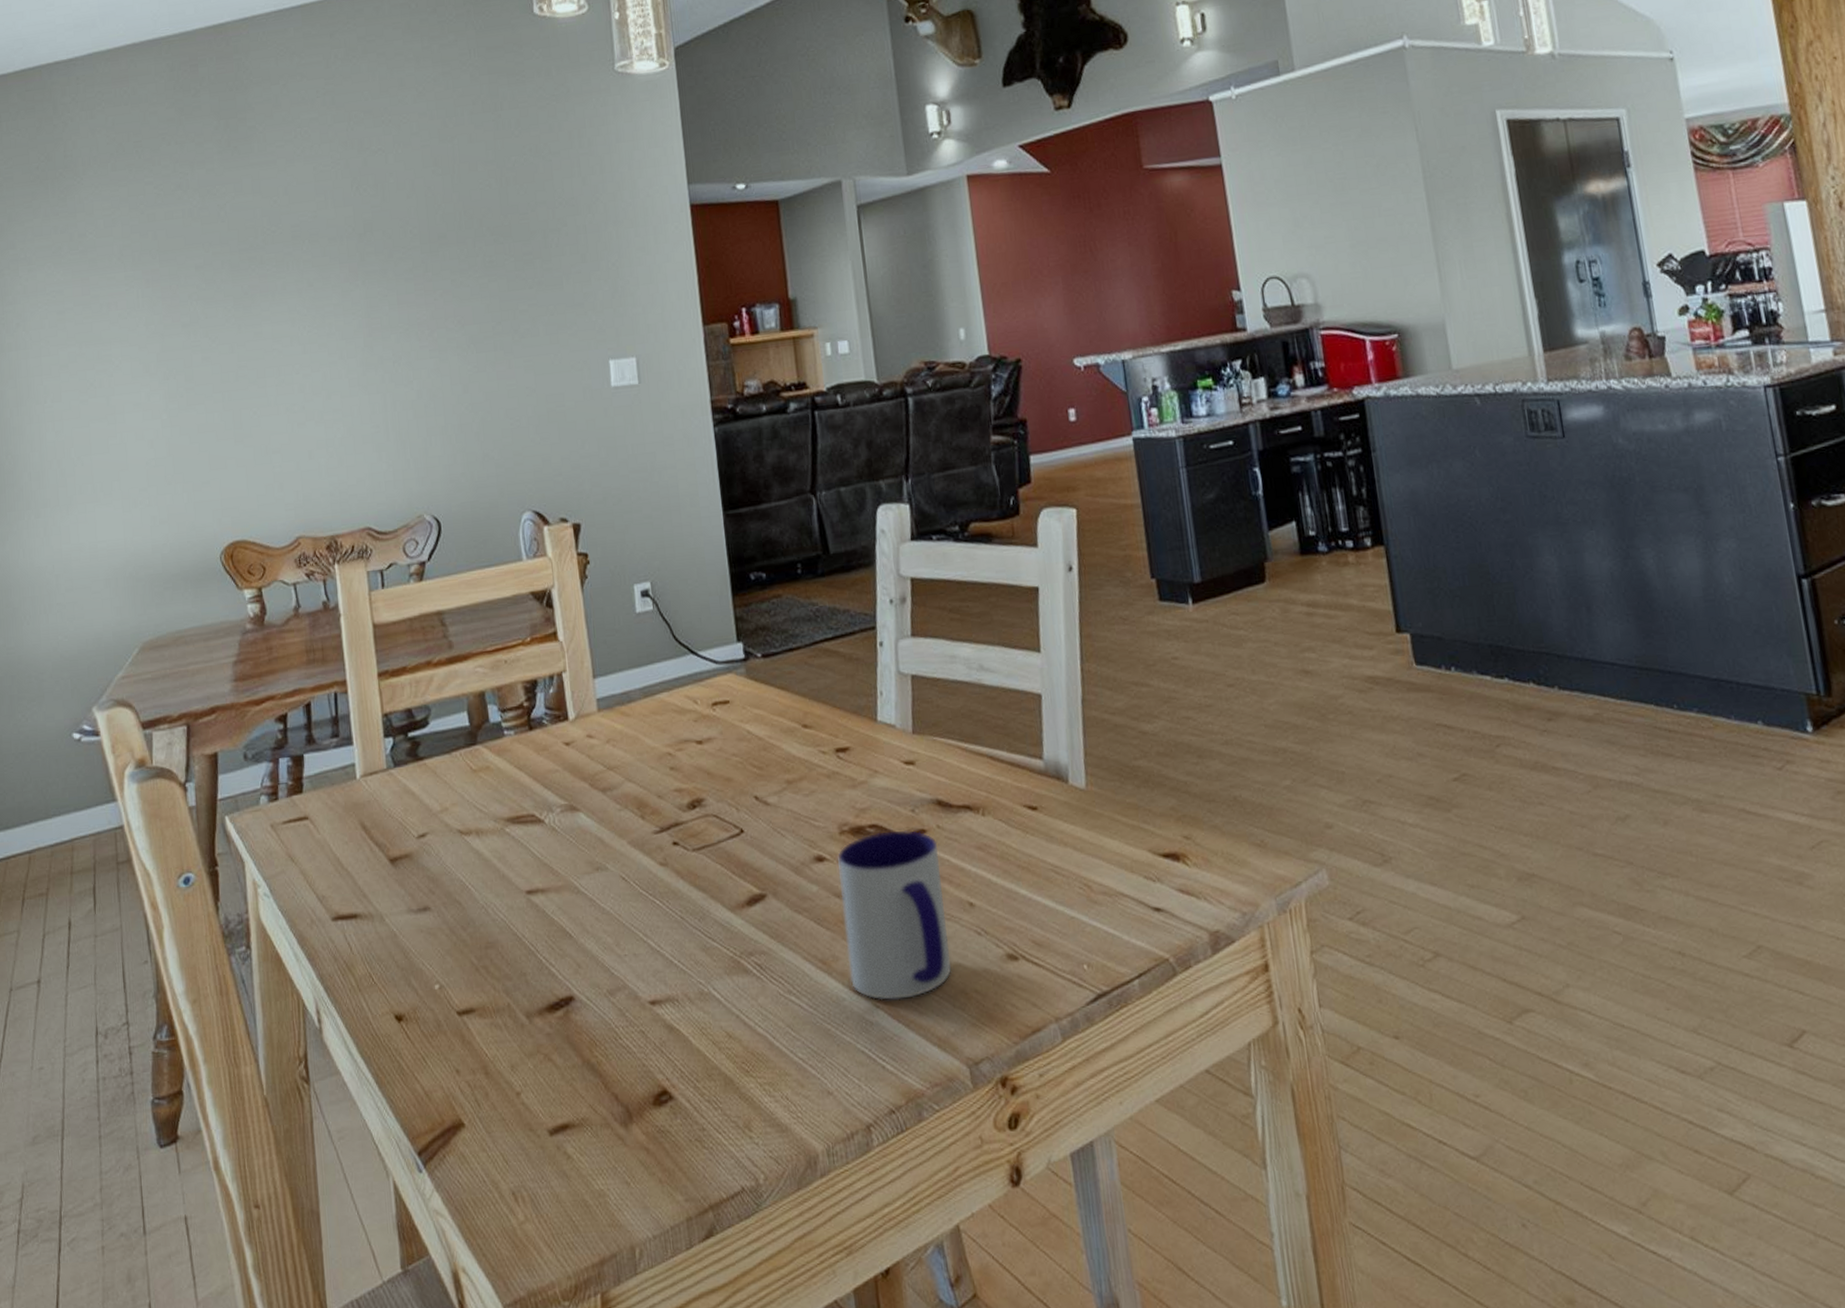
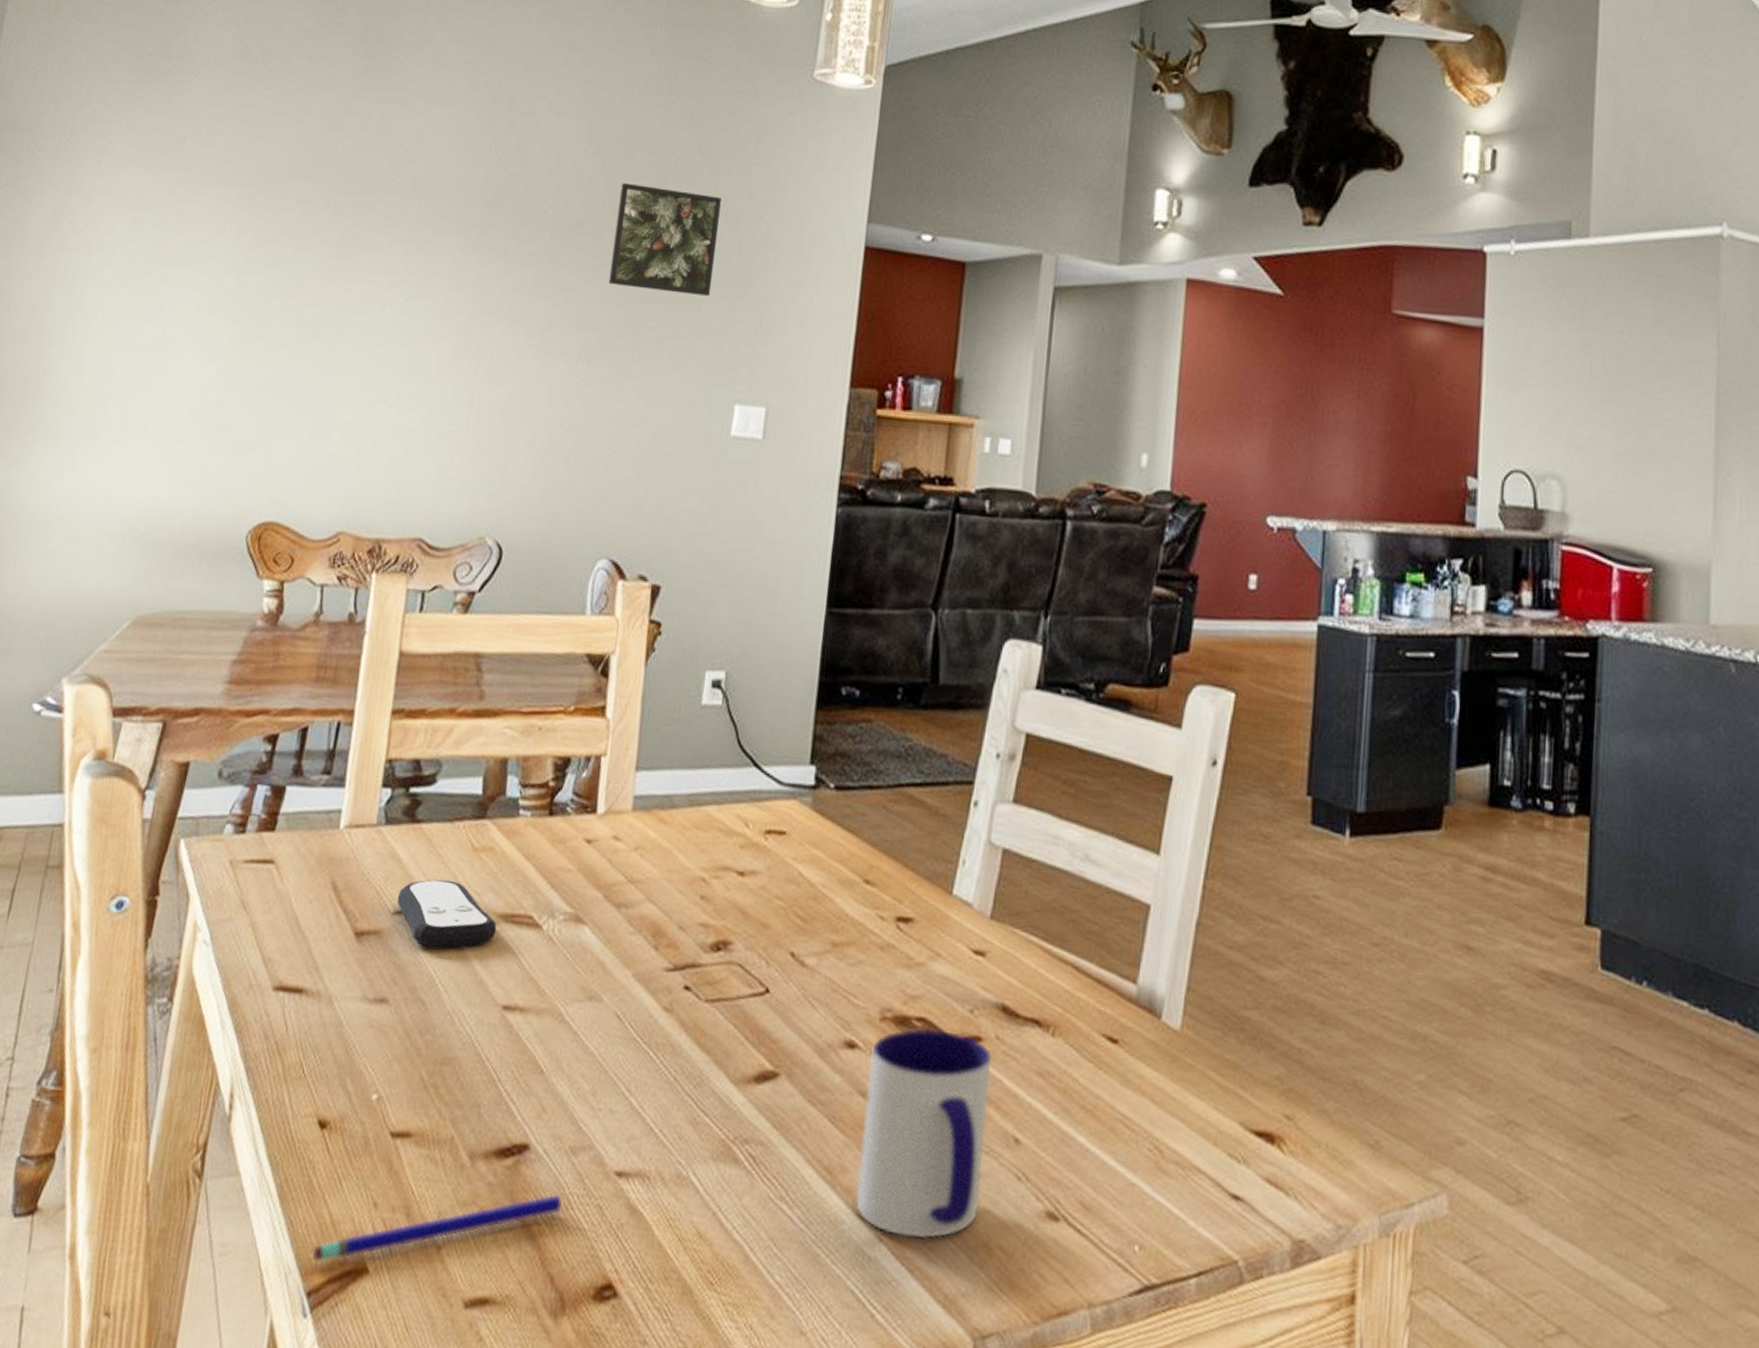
pen: none [414,1031,611,1127] -> present [312,1194,562,1262]
remote control: none [418,800,507,859] -> present [397,879,497,949]
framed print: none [471,188,568,282] -> present [608,182,721,296]

